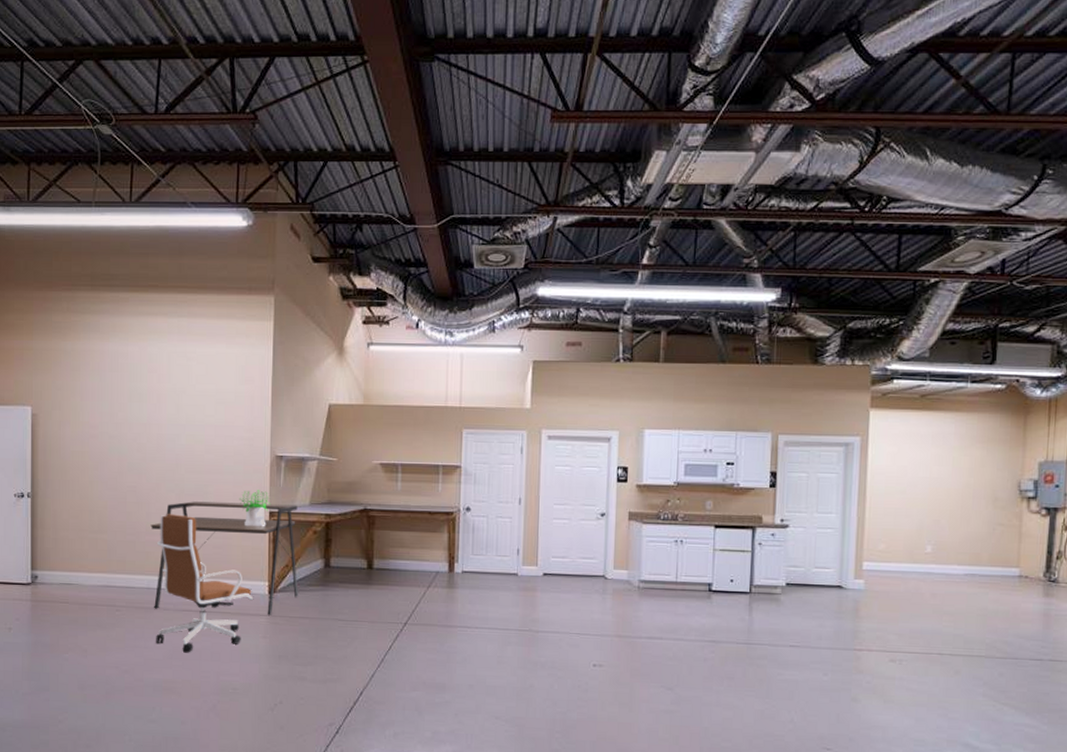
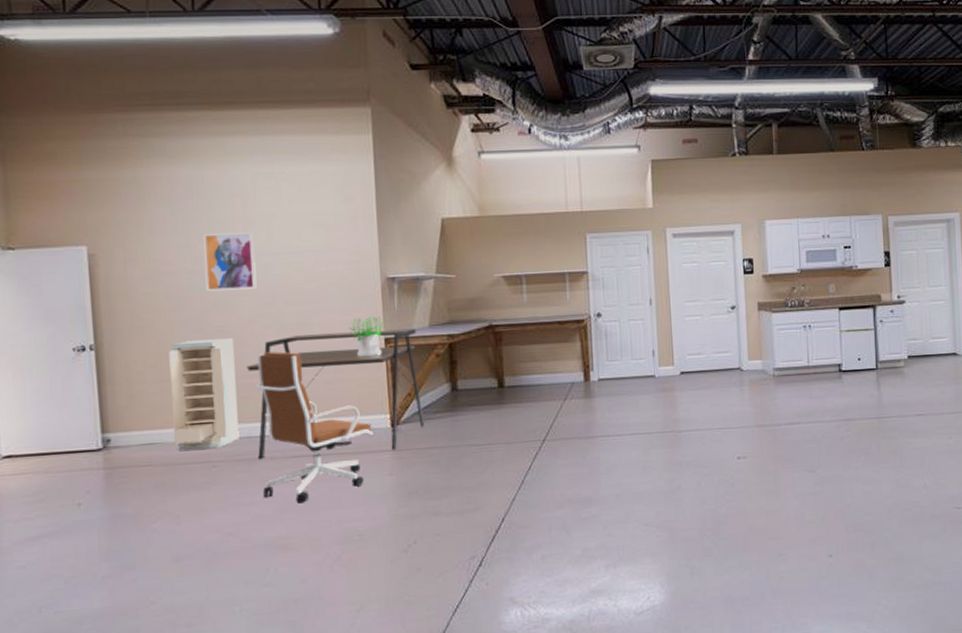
storage cabinet: none [87,497,142,594] -> present [169,338,239,451]
wall art: none [122,404,165,456] -> present [204,232,257,291]

